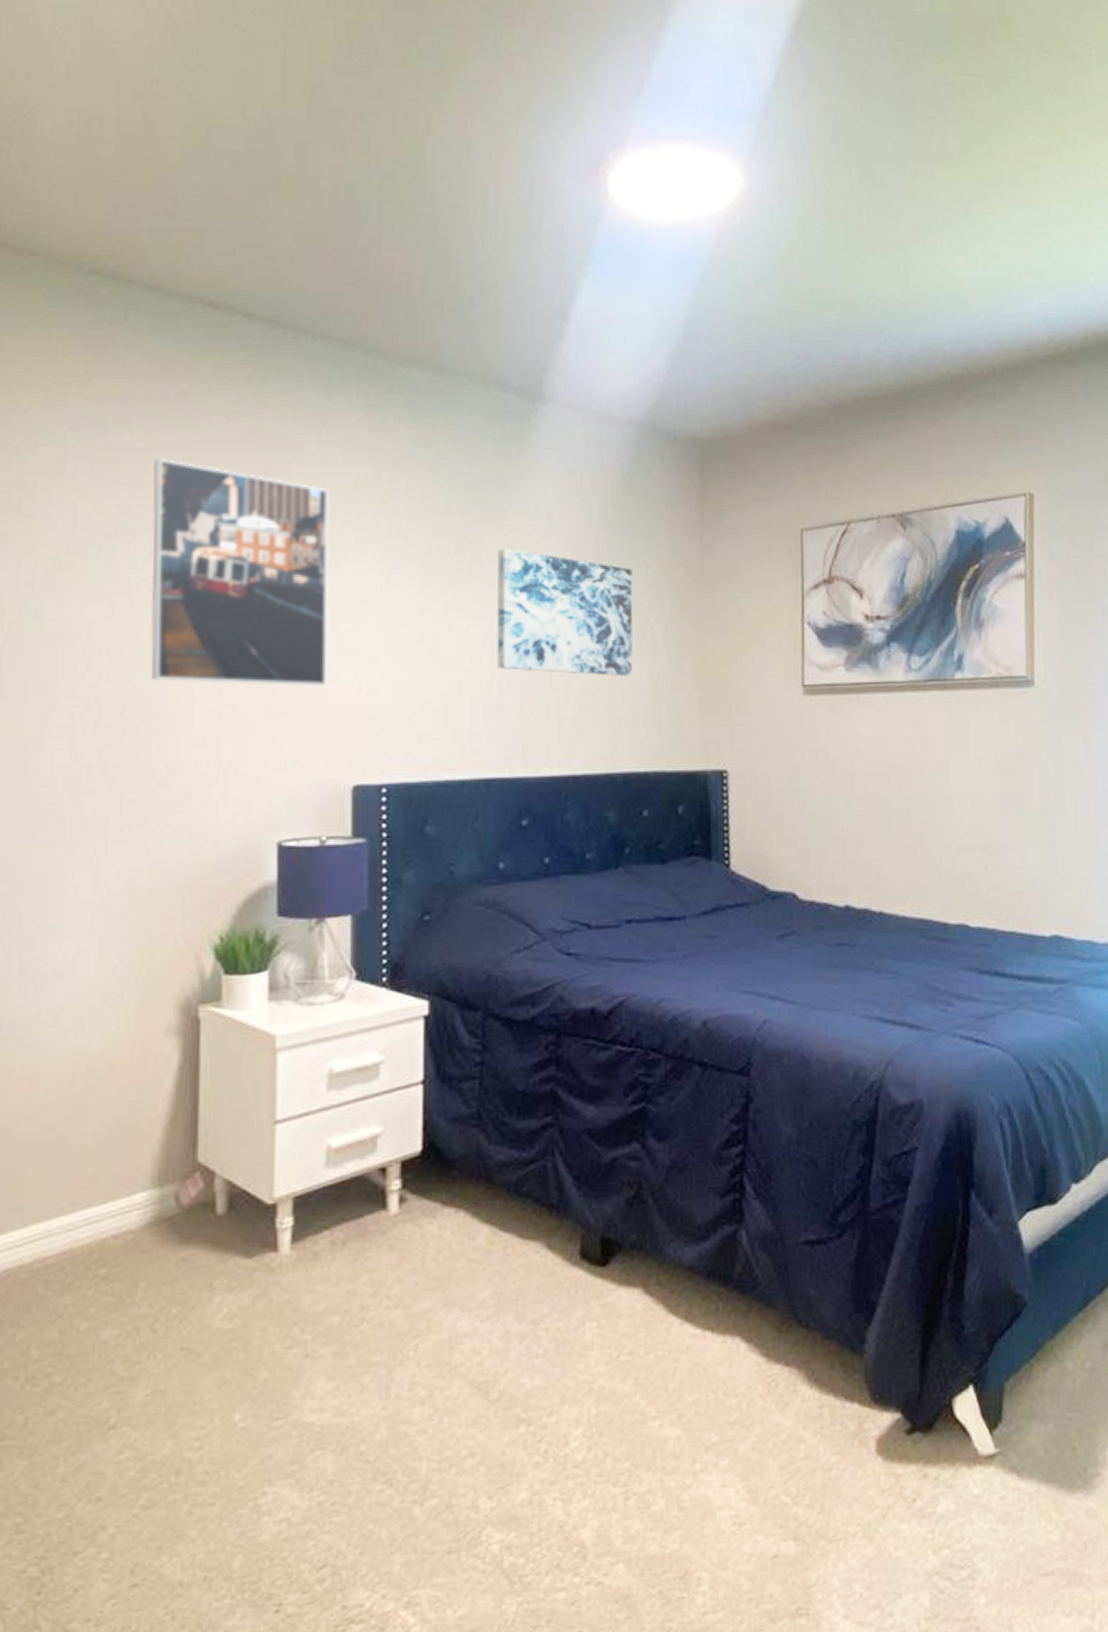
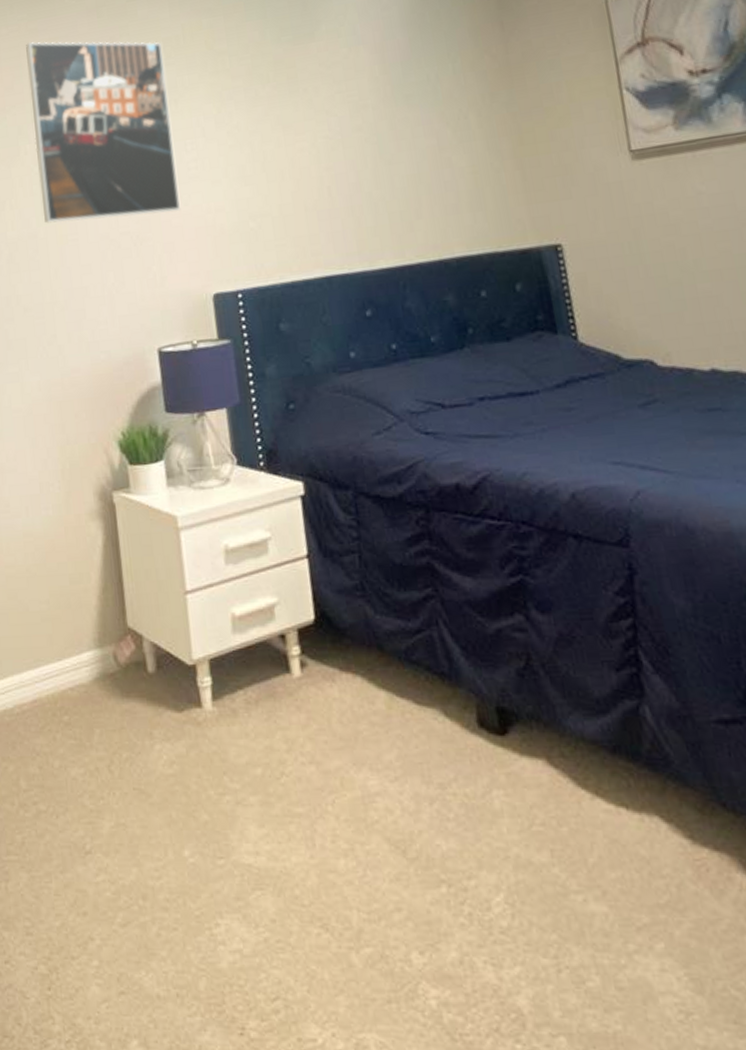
wall art: present [496,548,633,676] -> none [311,65,453,176]

